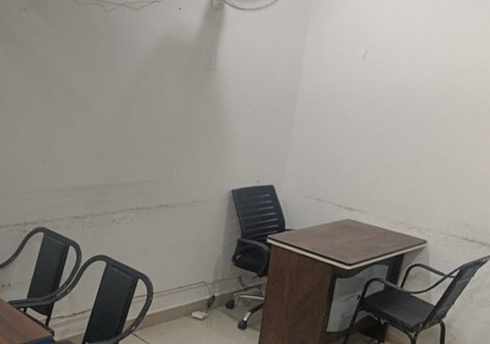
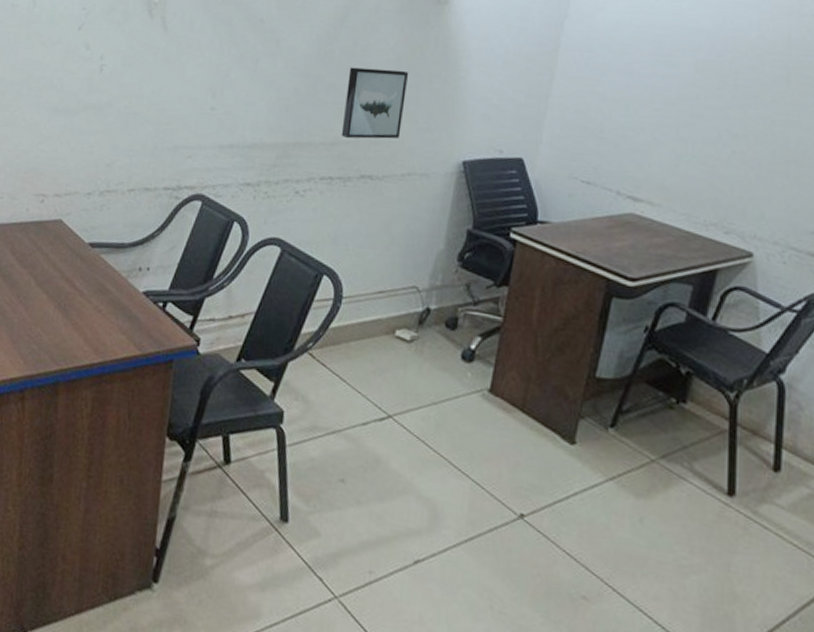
wall art: none [142,124,189,179] -> present [341,67,409,139]

